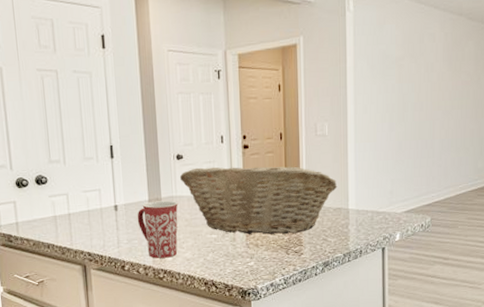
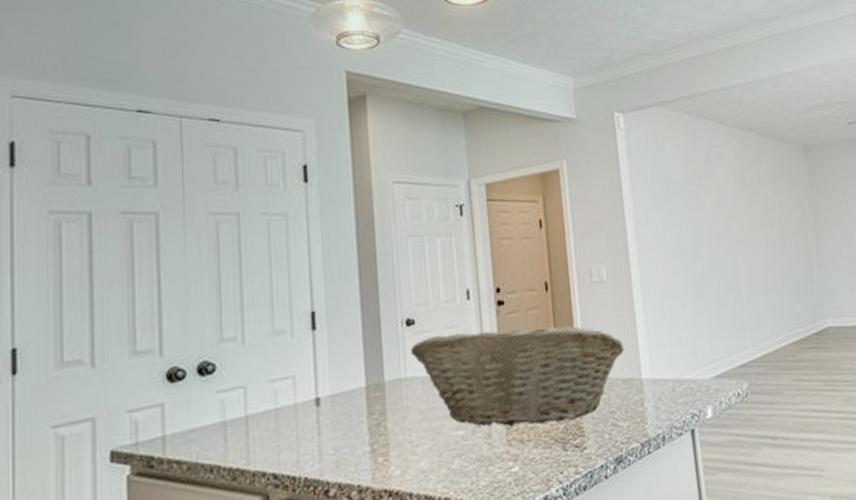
mug: present [137,200,178,259] -> none [348,385,409,474]

